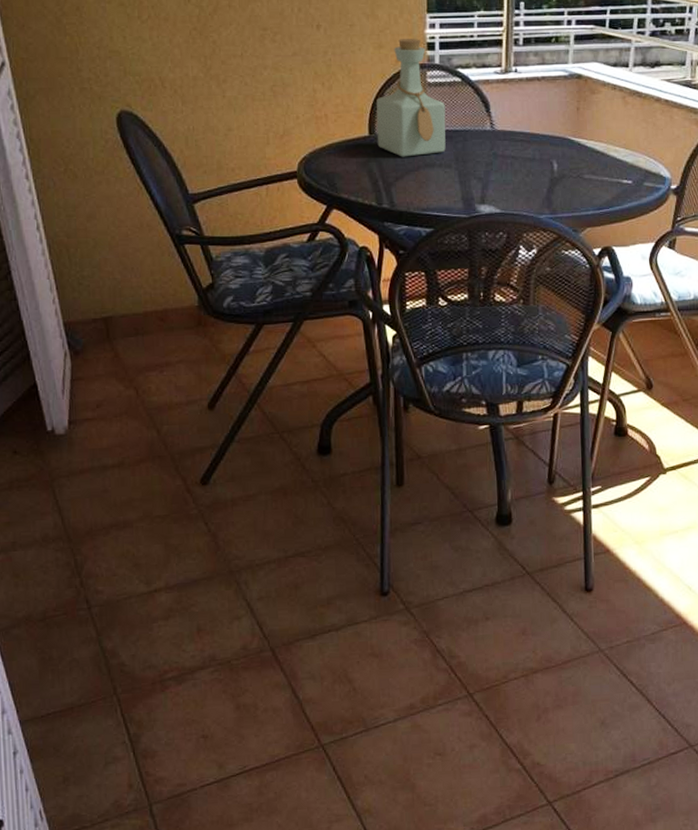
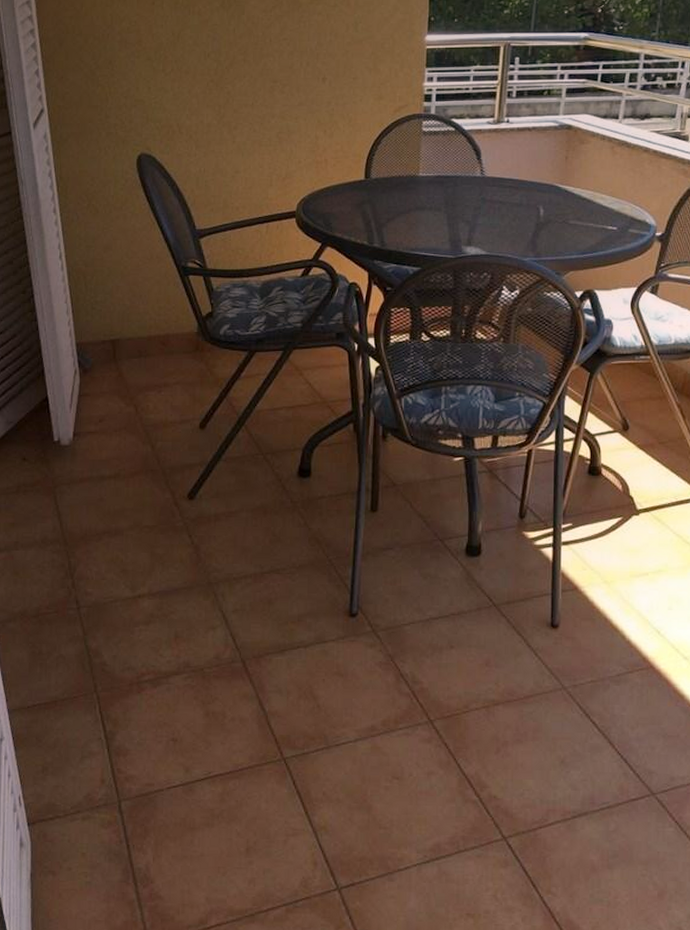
bottle: present [376,39,446,157] -> none [372,91,438,200]

